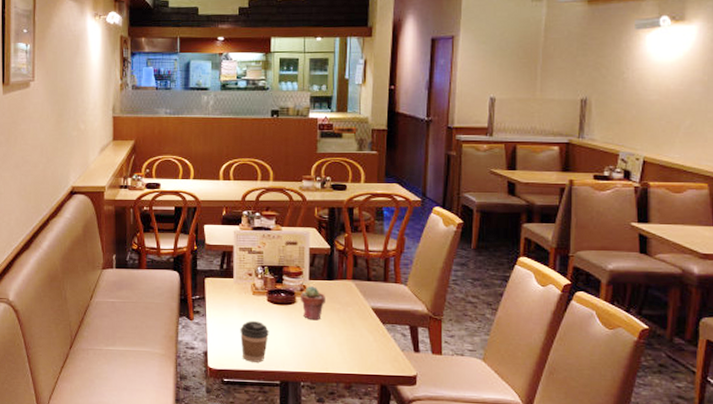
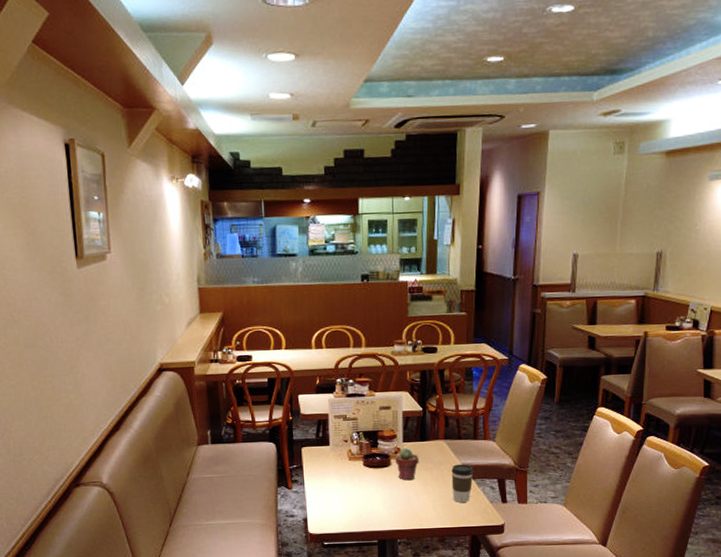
coffee cup: present [240,321,269,362] -> none [338,485,366,525]
coffee cup: none [360,307,384,348] -> present [451,464,474,502]

